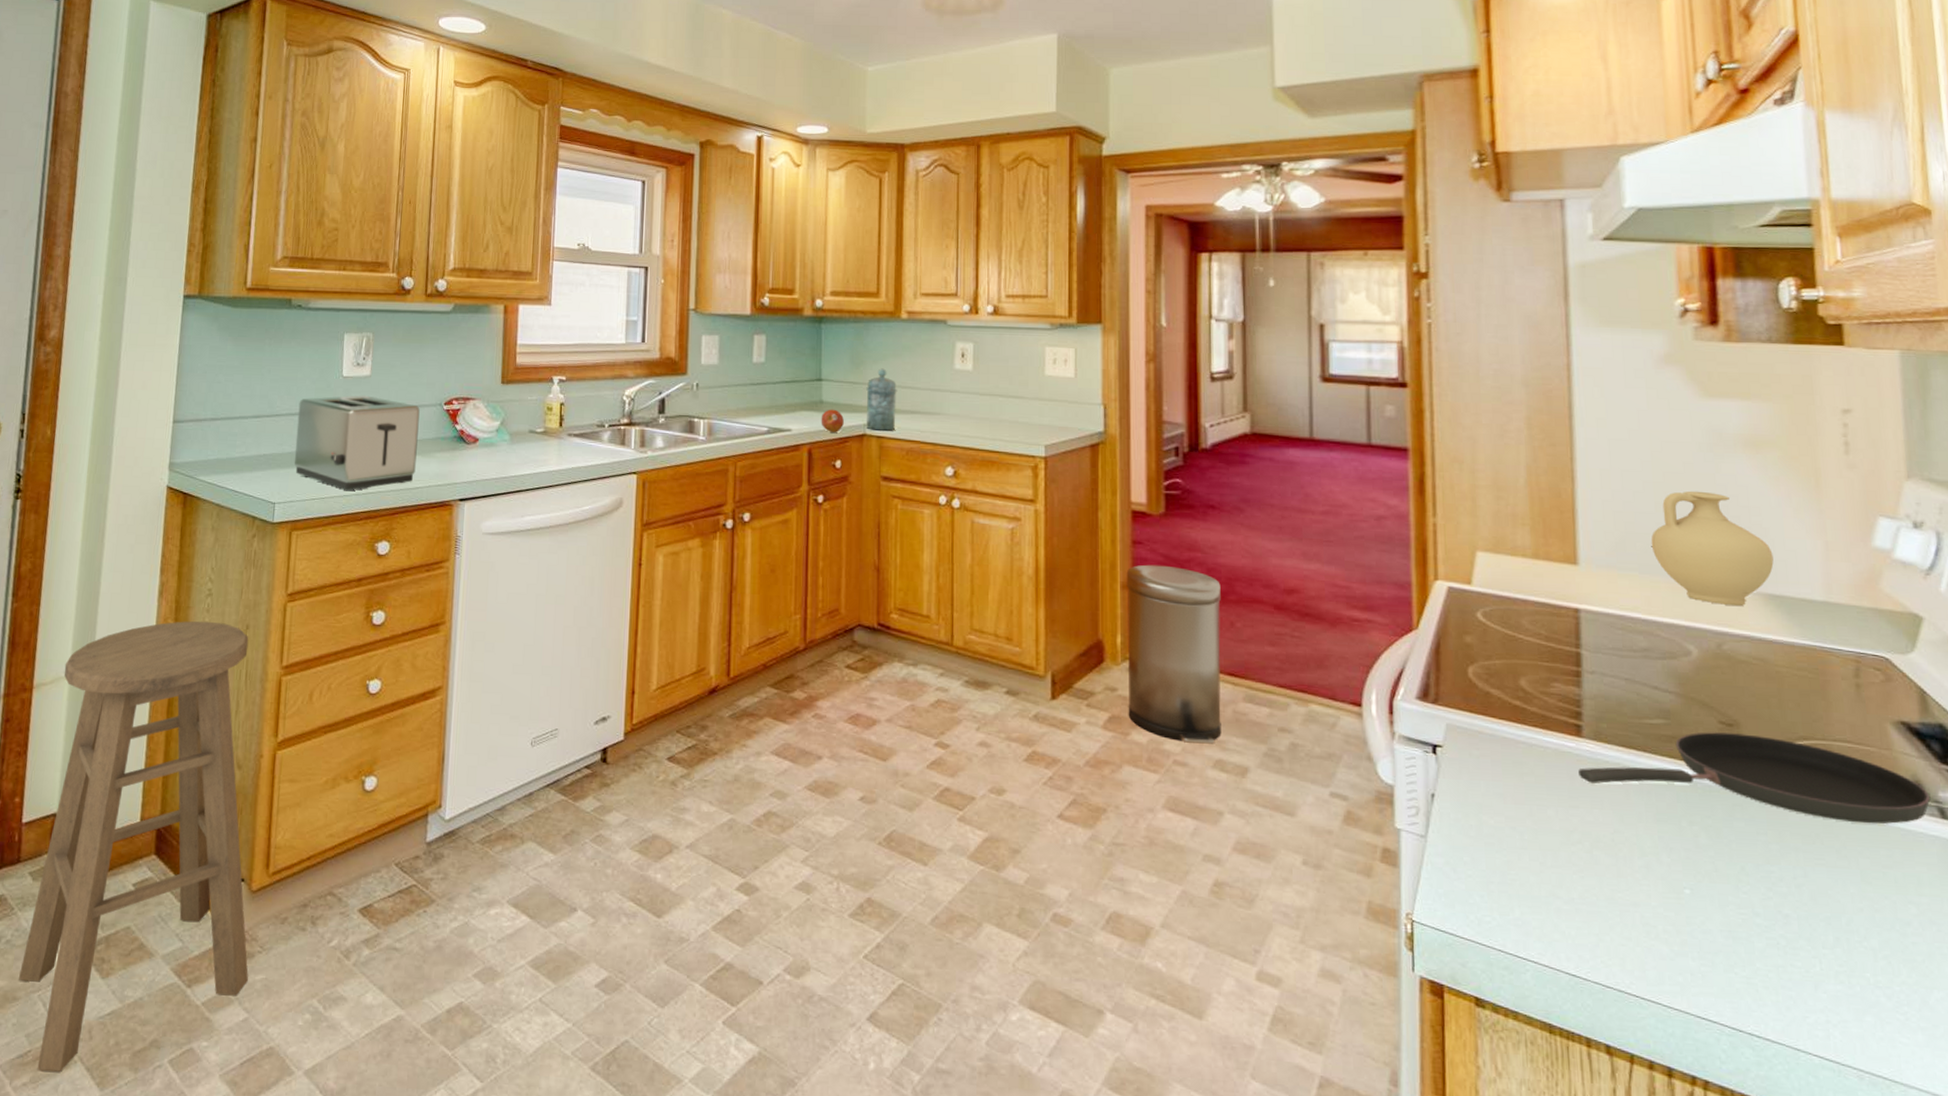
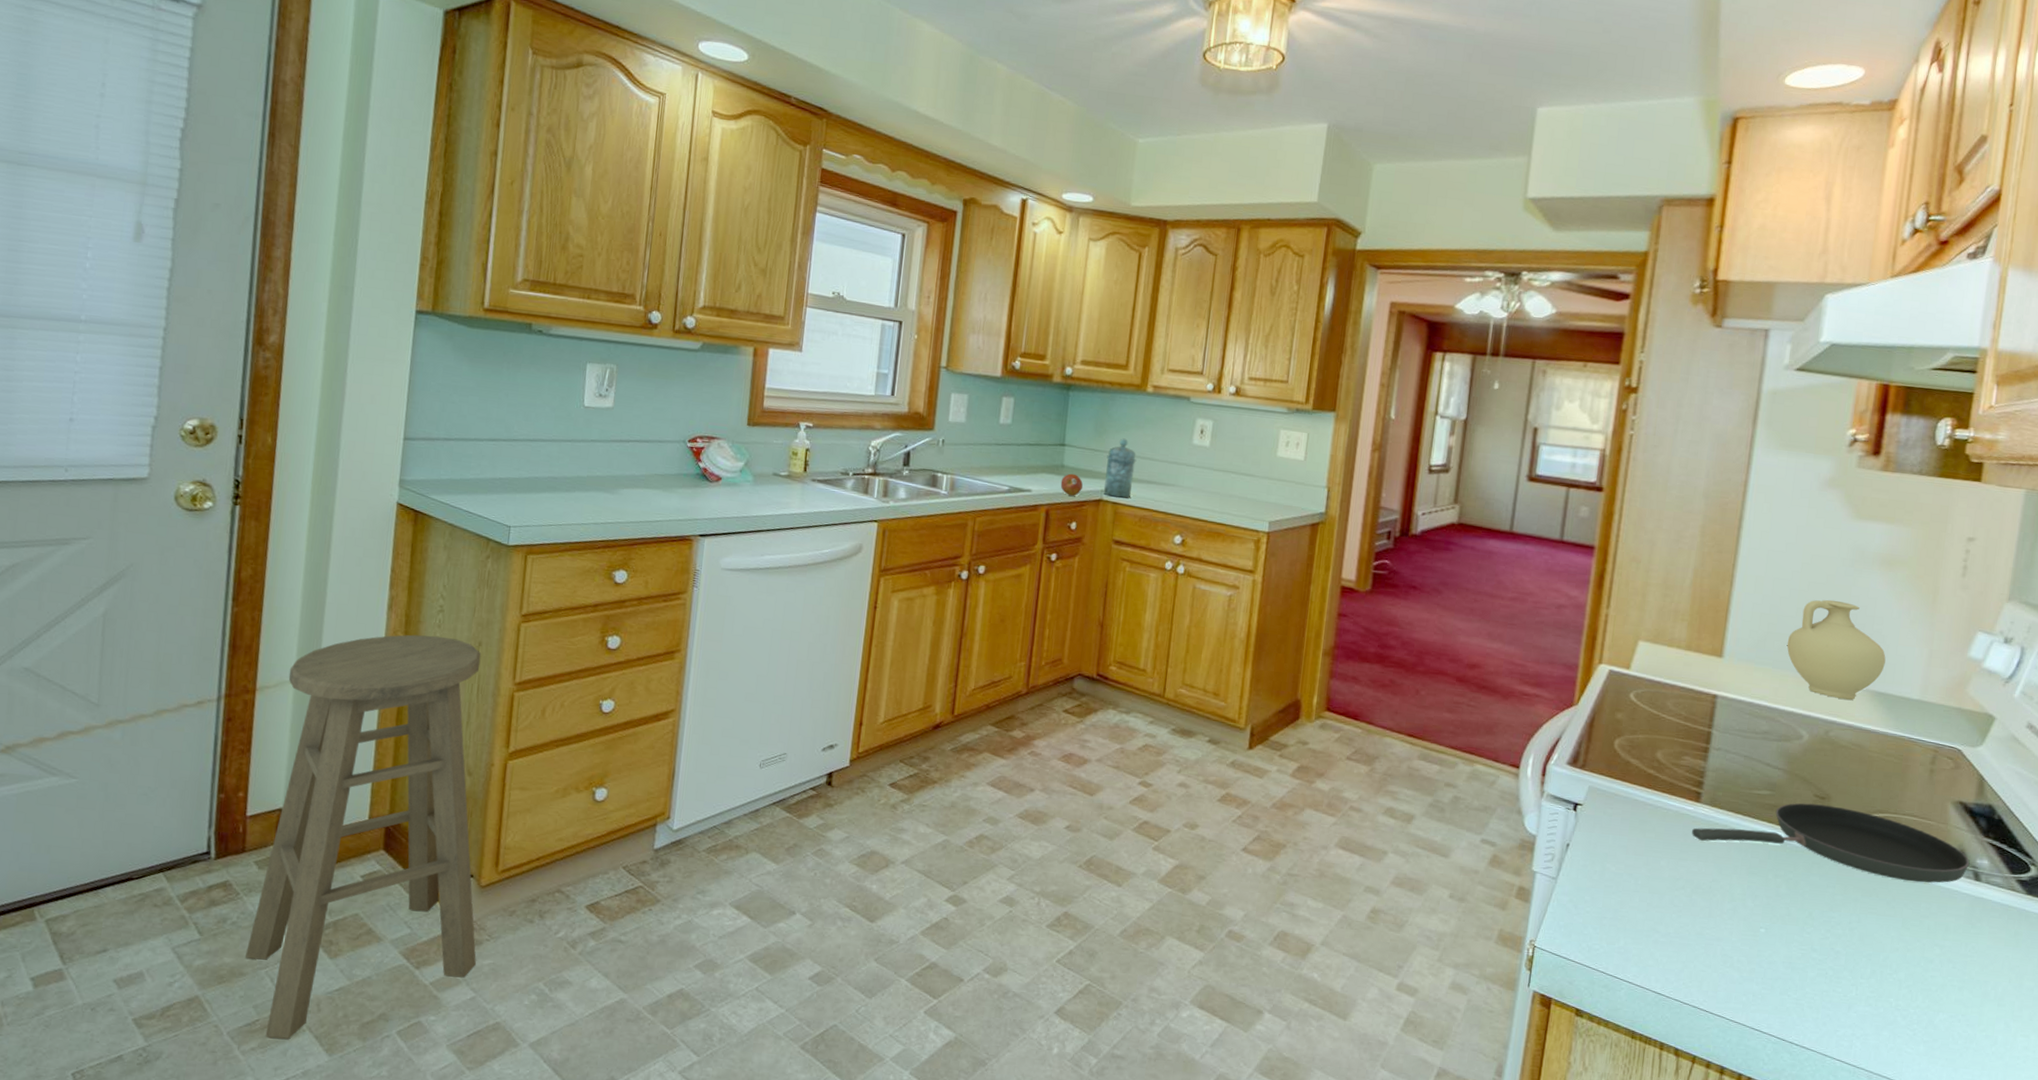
toaster: present [294,395,420,490] -> none [531,425,663,519]
pedal bin: present [1126,564,1222,744] -> none [1315,635,1412,794]

